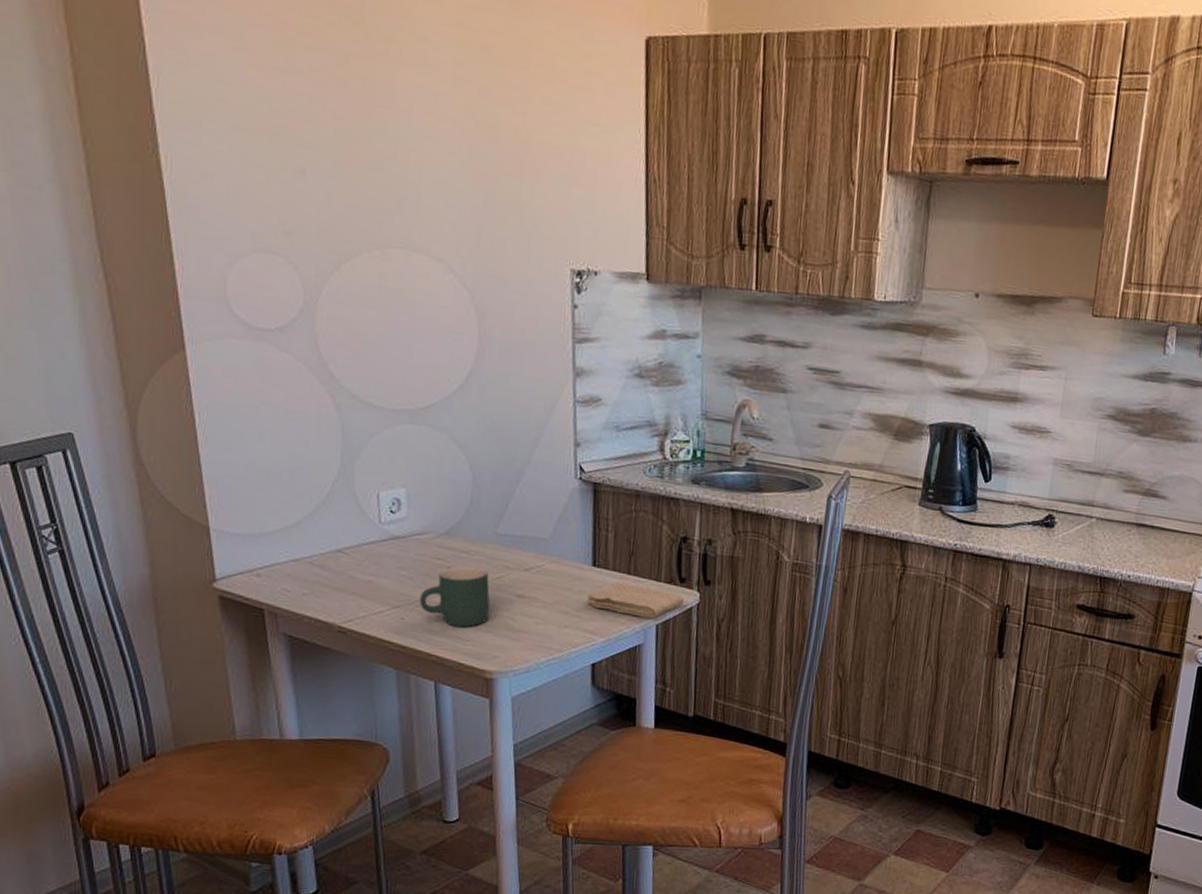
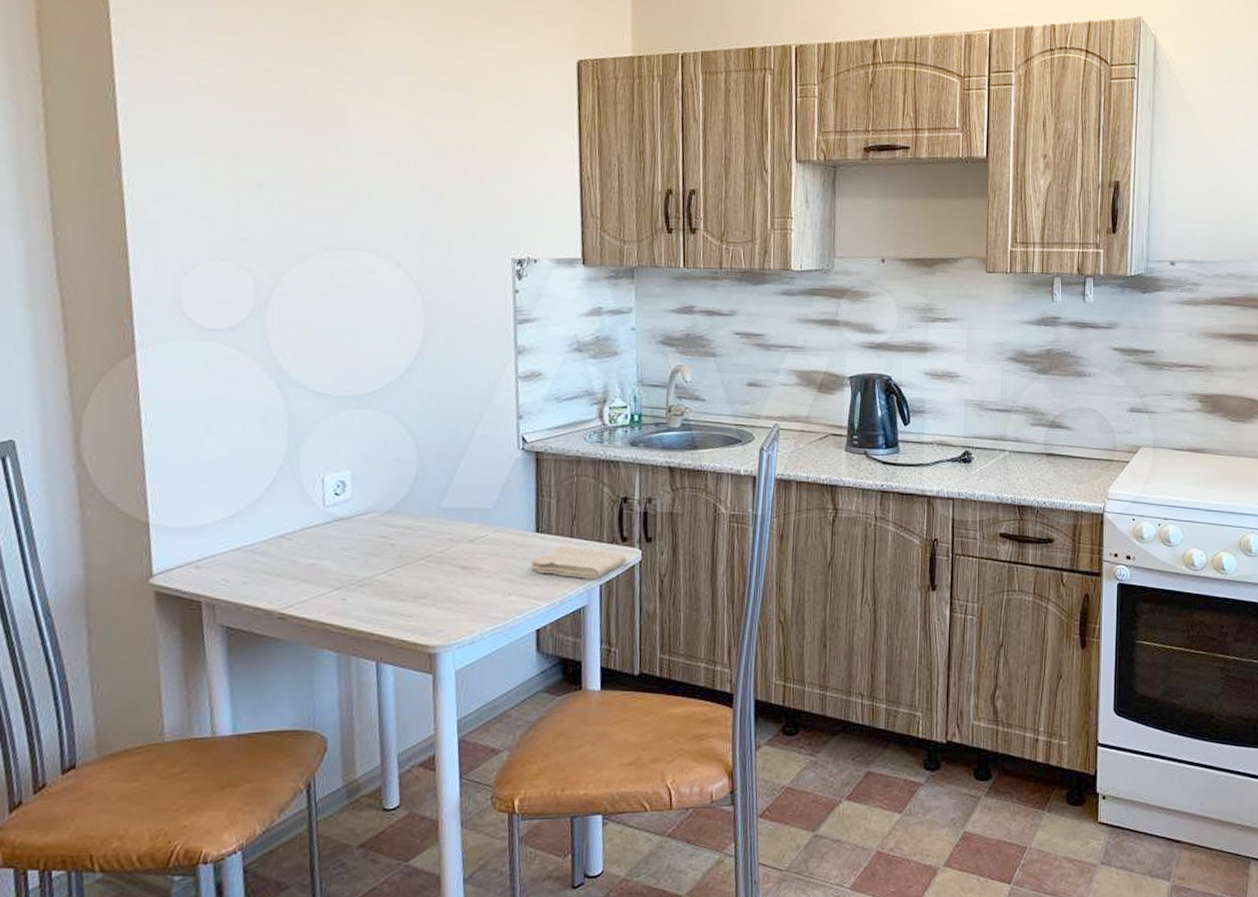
mug: present [419,566,490,628] -> none [362,542,434,604]

